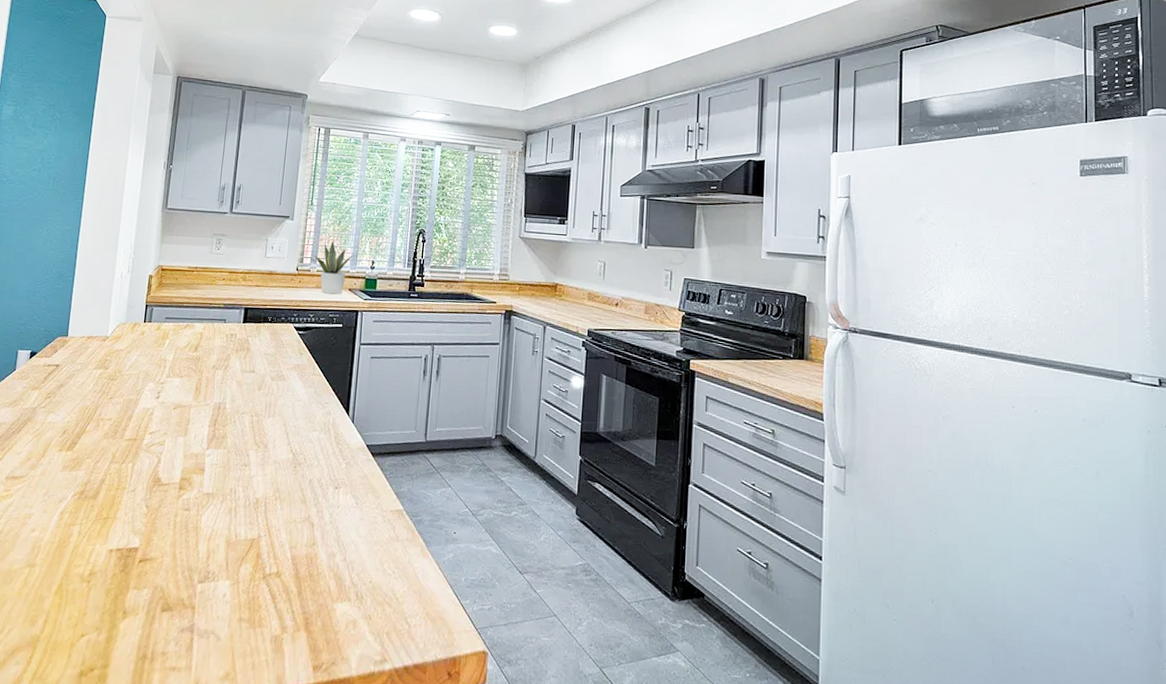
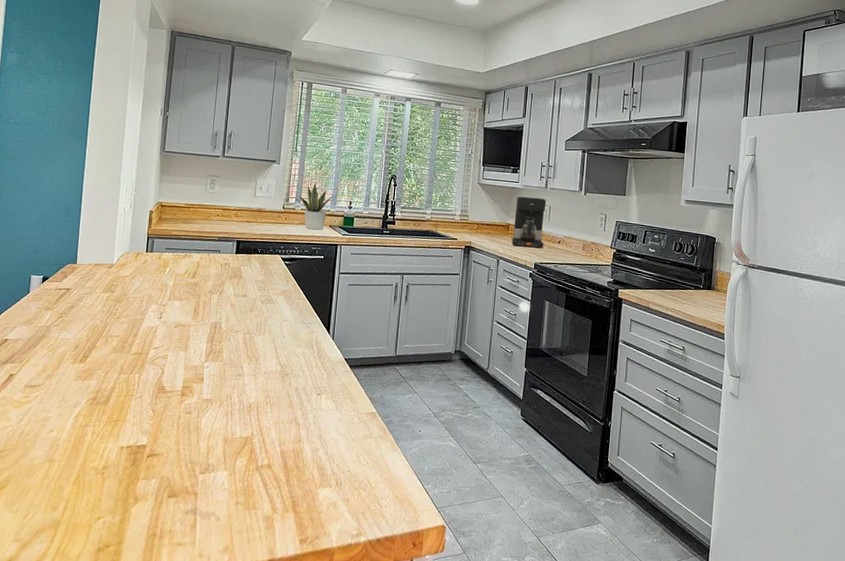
coffee maker: none [560,251,600,312] -> present [511,196,547,249]

